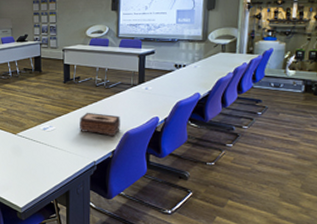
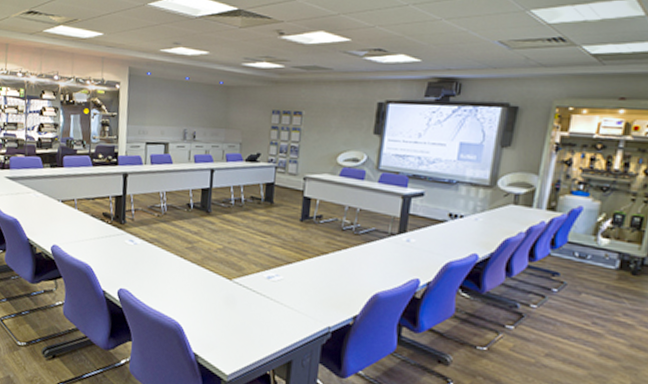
tissue box: present [79,112,120,137] -> none [314,262,369,299]

